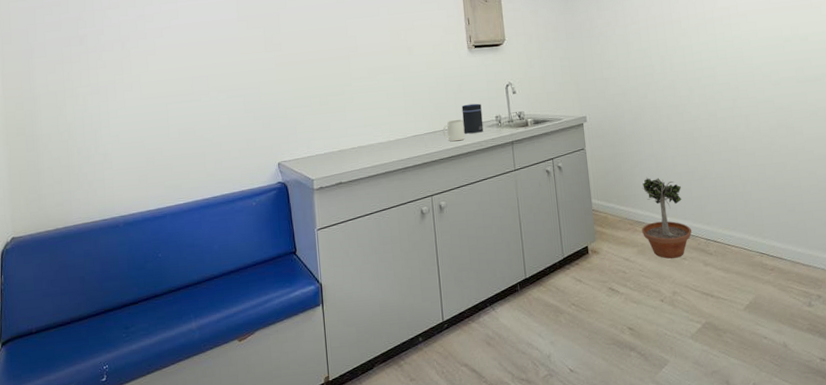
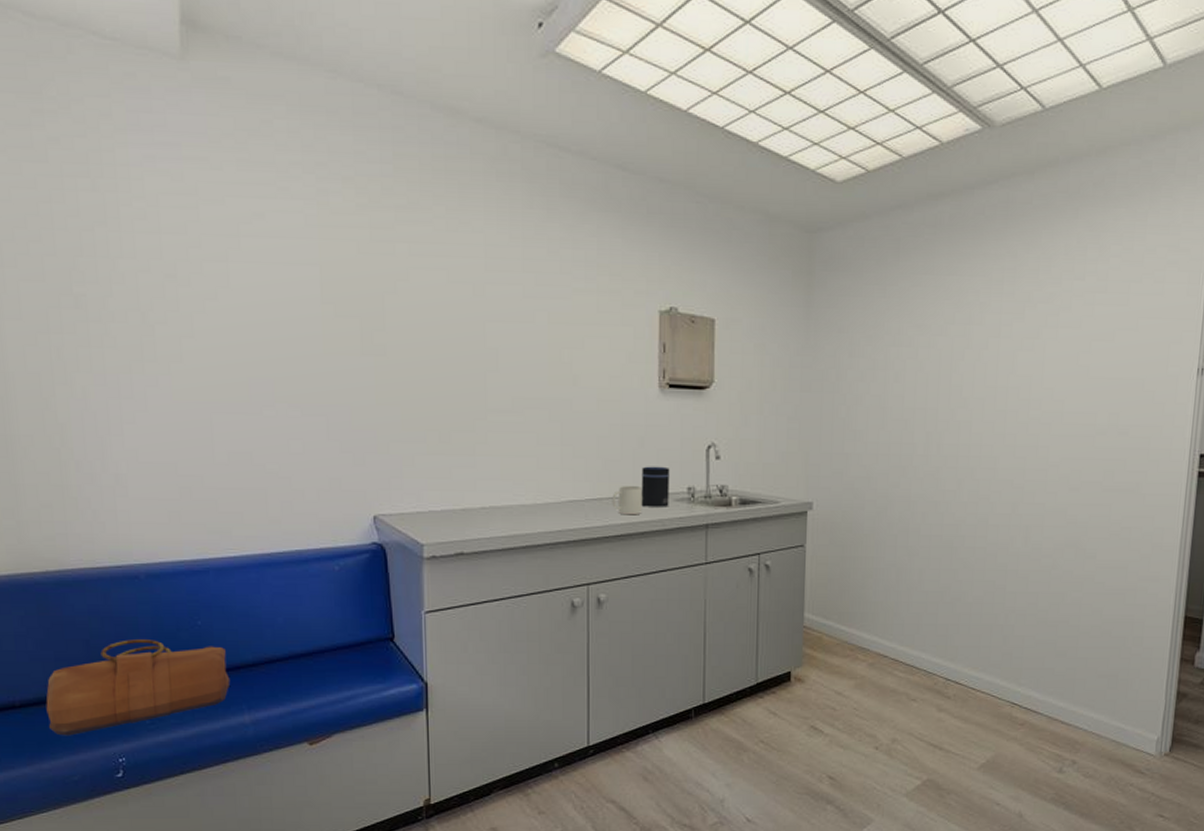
handbag: none [53,271,182,353] -> present [46,639,231,736]
potted tree: present [641,177,692,259] -> none [864,591,930,698]

